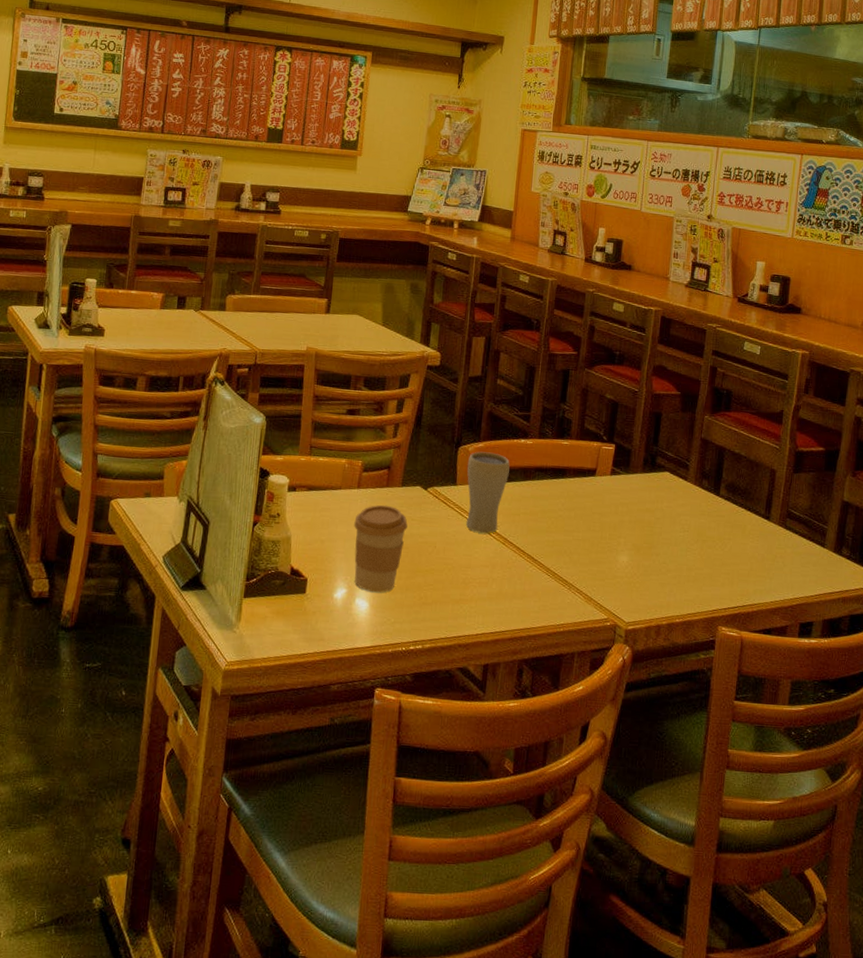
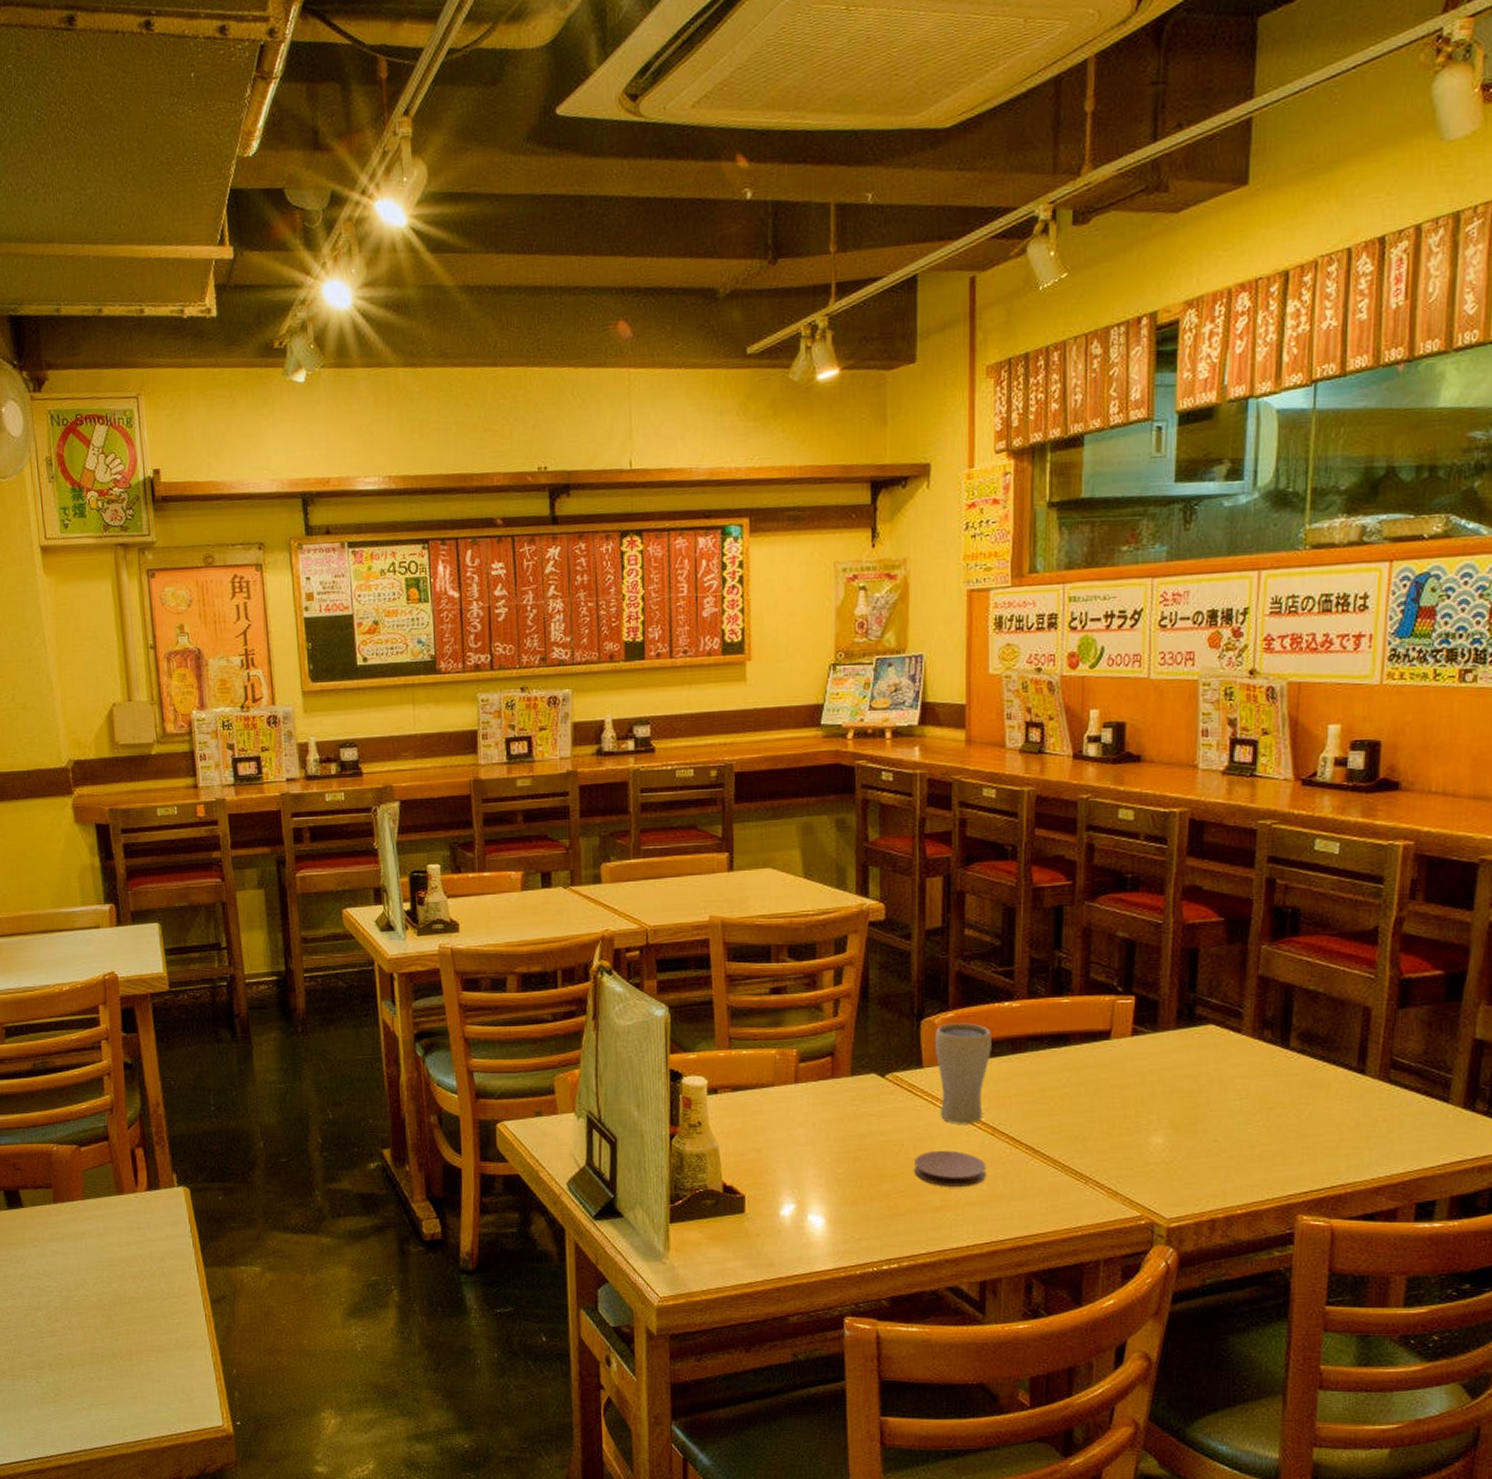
coffee cup: present [354,505,408,593] -> none [795,1100,864,1206]
coaster: none [441,553,497,585] -> present [913,1151,986,1186]

